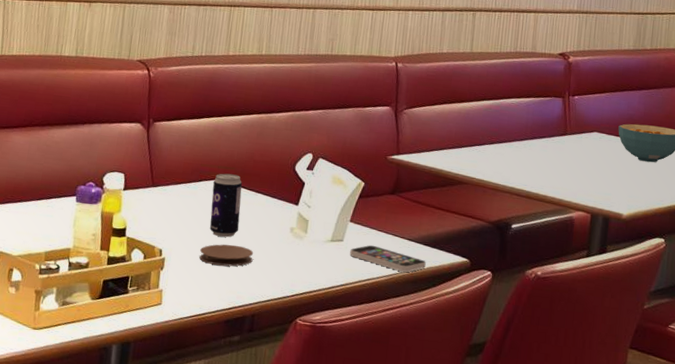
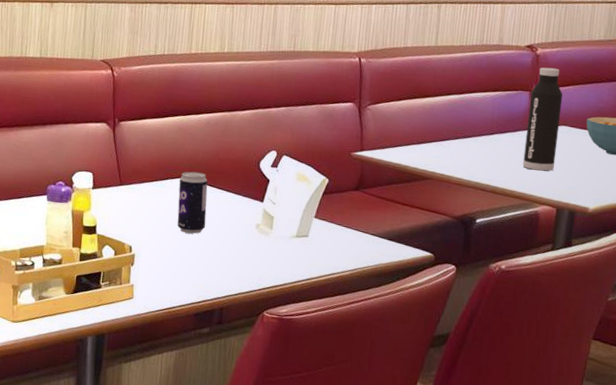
coaster: present [199,244,254,267] -> none [168,240,221,262]
smartphone: present [350,245,426,273] -> none [315,240,390,267]
water bottle: none [557,74,595,177] -> present [522,67,563,171]

